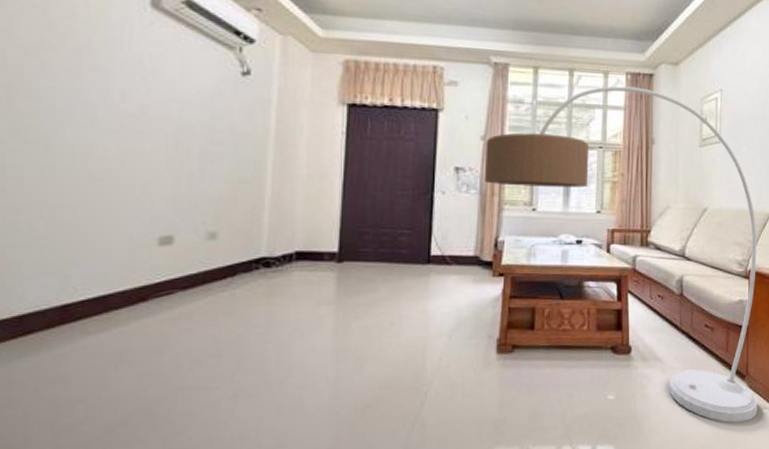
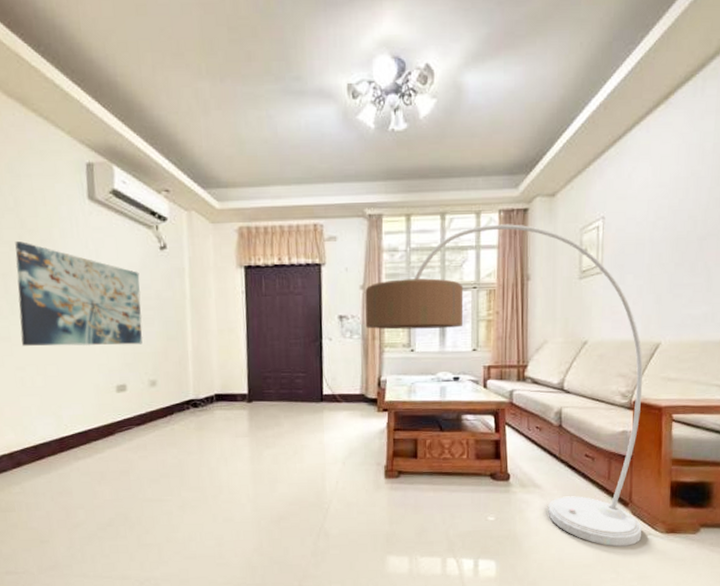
wall art: none [23,46,210,187] -> present [15,241,143,346]

